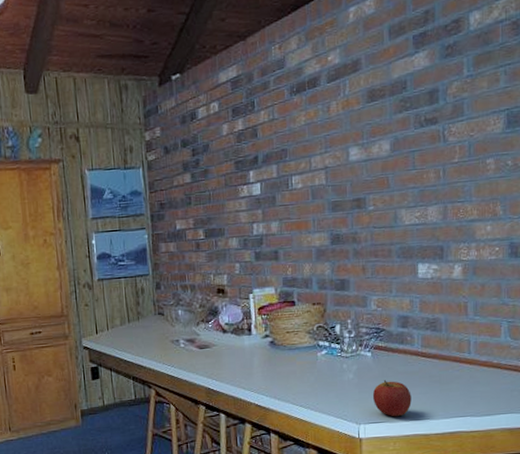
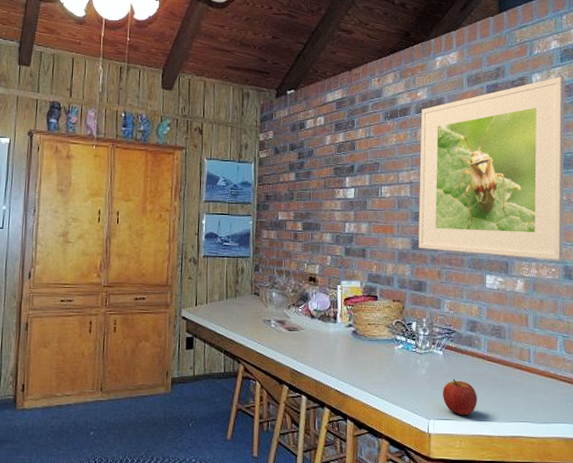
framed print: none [334,11,511,243] -> present [418,76,565,260]

